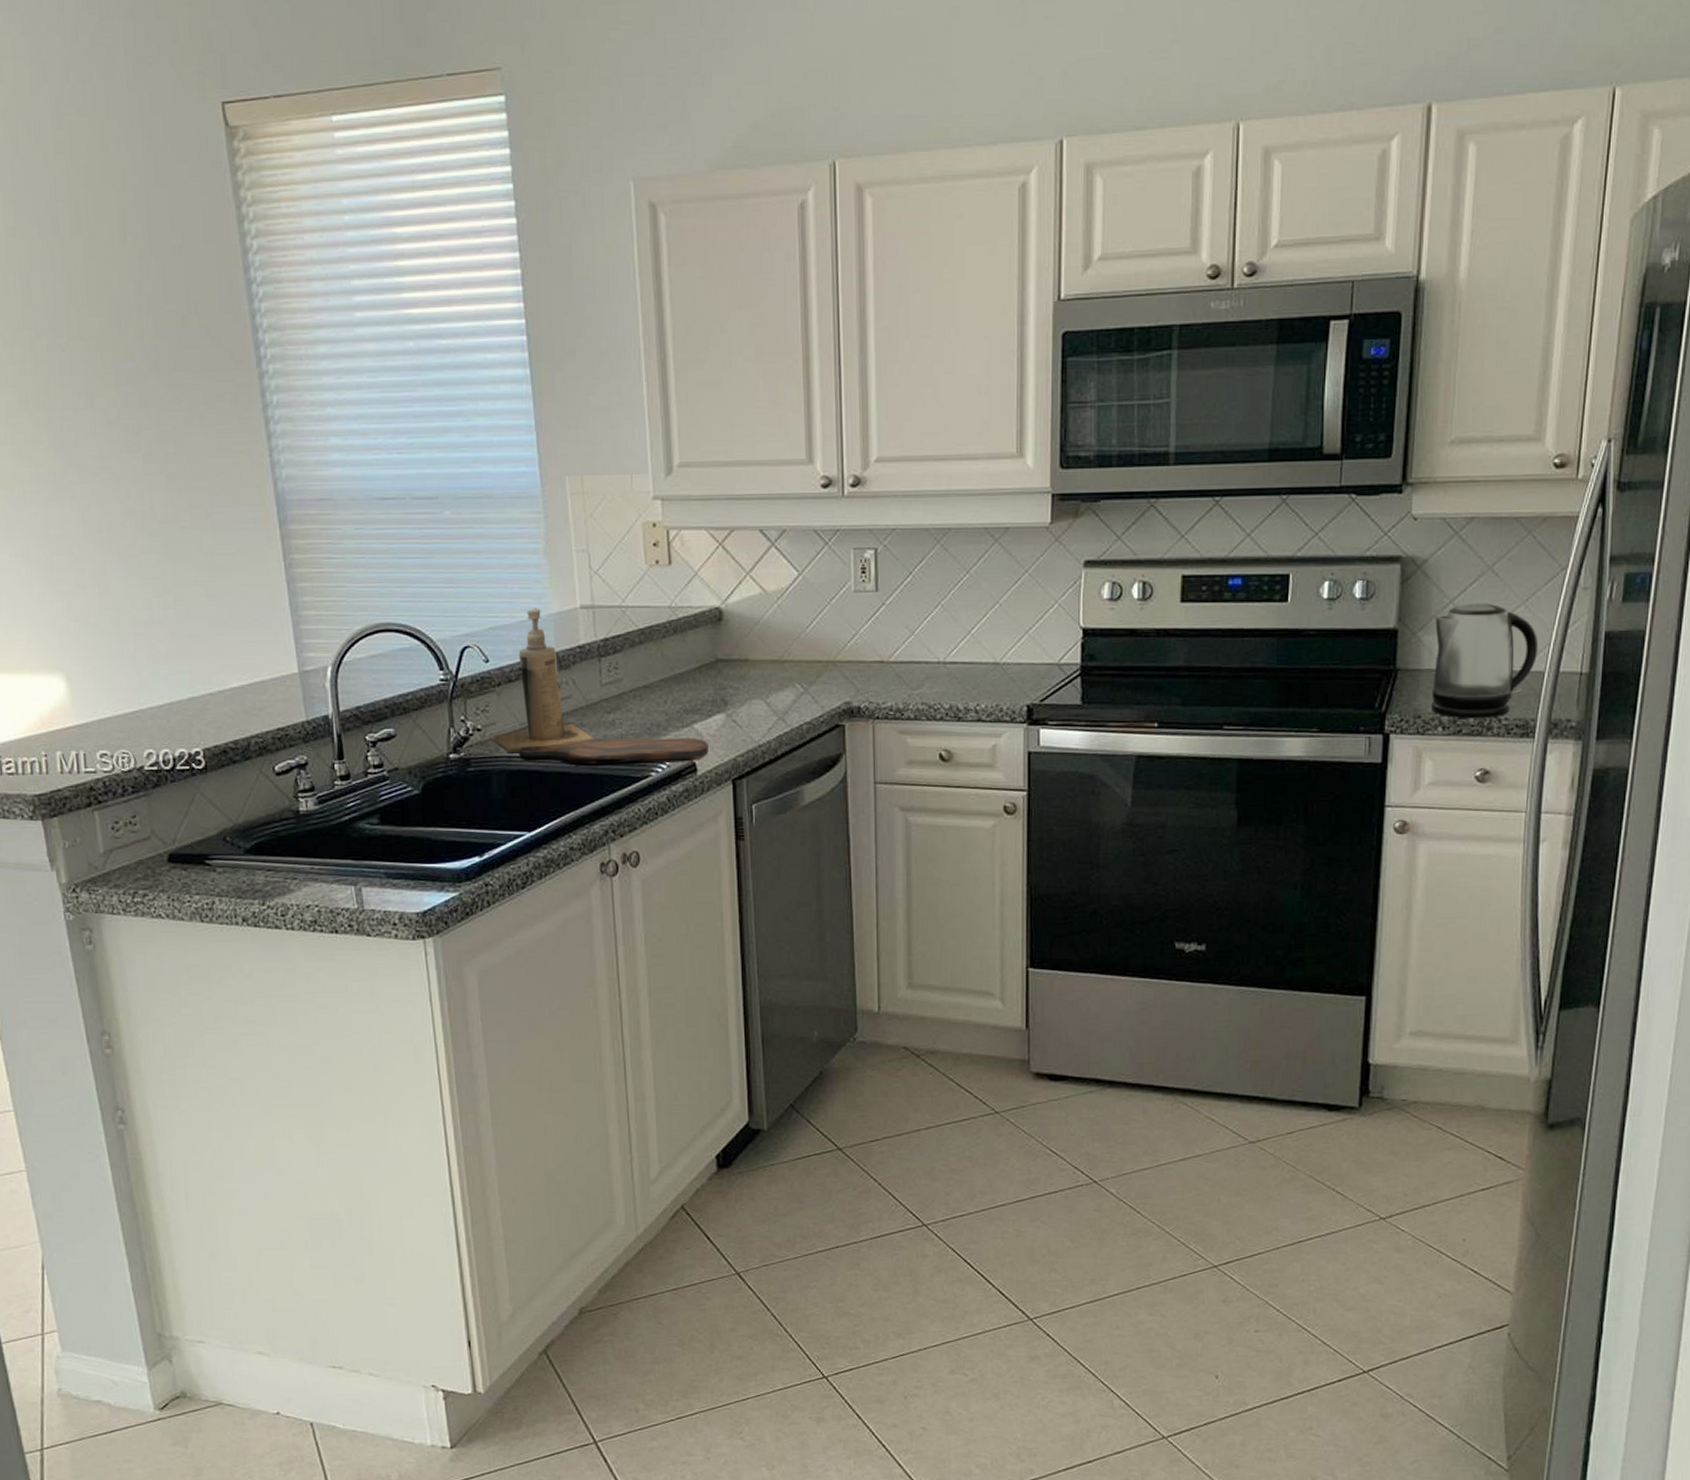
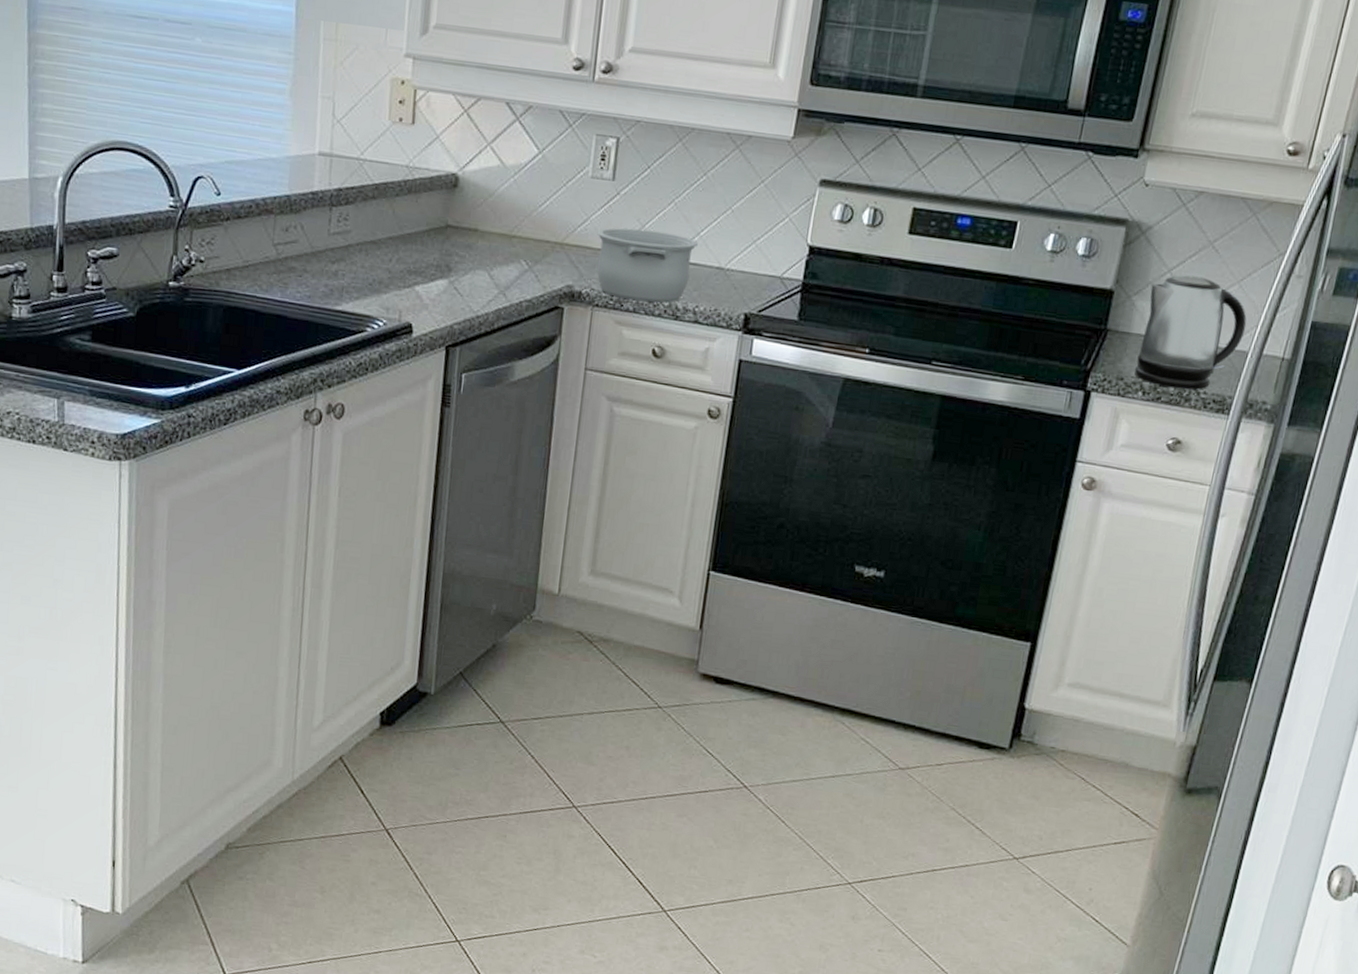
soap dispenser: present [490,607,595,754] -> none [211,147,316,290]
cutting board: present [518,737,708,767] -> none [238,284,427,323]
cooking pot: none [867,635,970,708] -> present [596,227,698,303]

